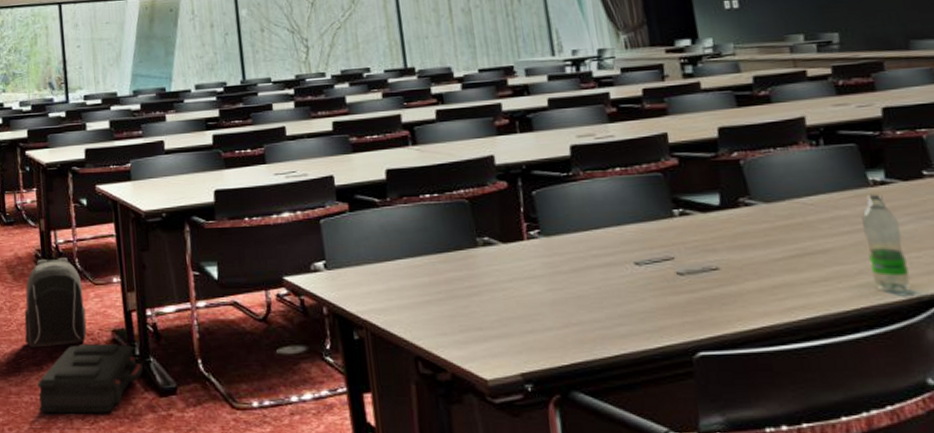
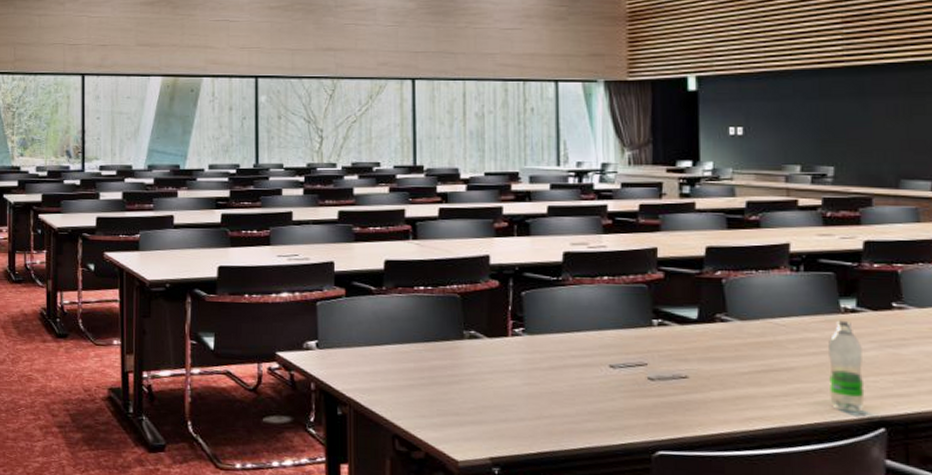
backpack: present [24,258,87,348] -> none [24,317,85,399]
briefcase: present [37,343,143,414] -> none [33,398,135,464]

